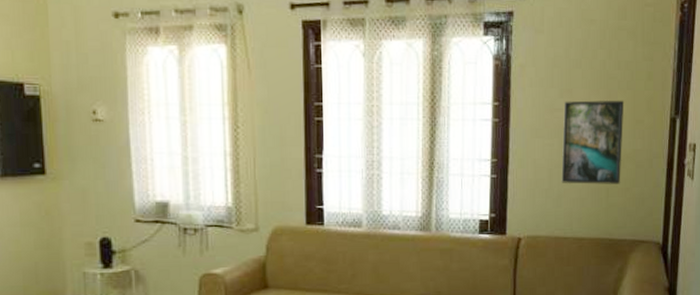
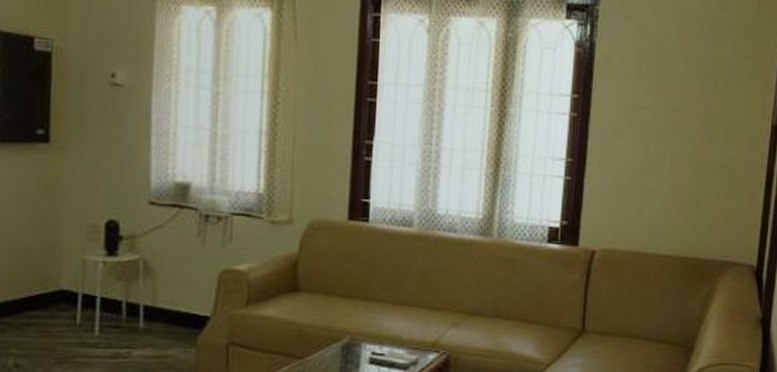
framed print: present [561,100,625,184] -> none [645,98,721,196]

